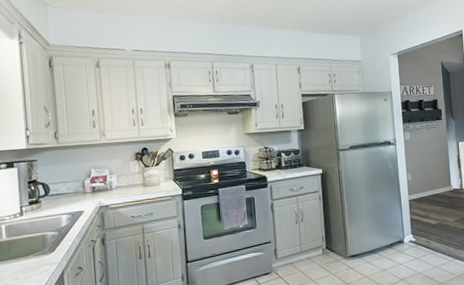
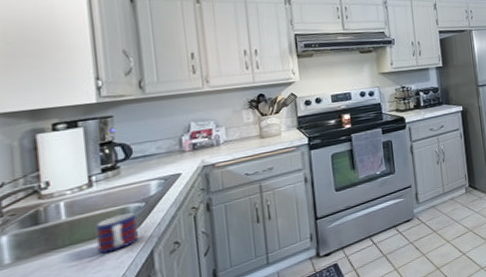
mug: none [24,239,53,269] -> present [95,212,138,254]

